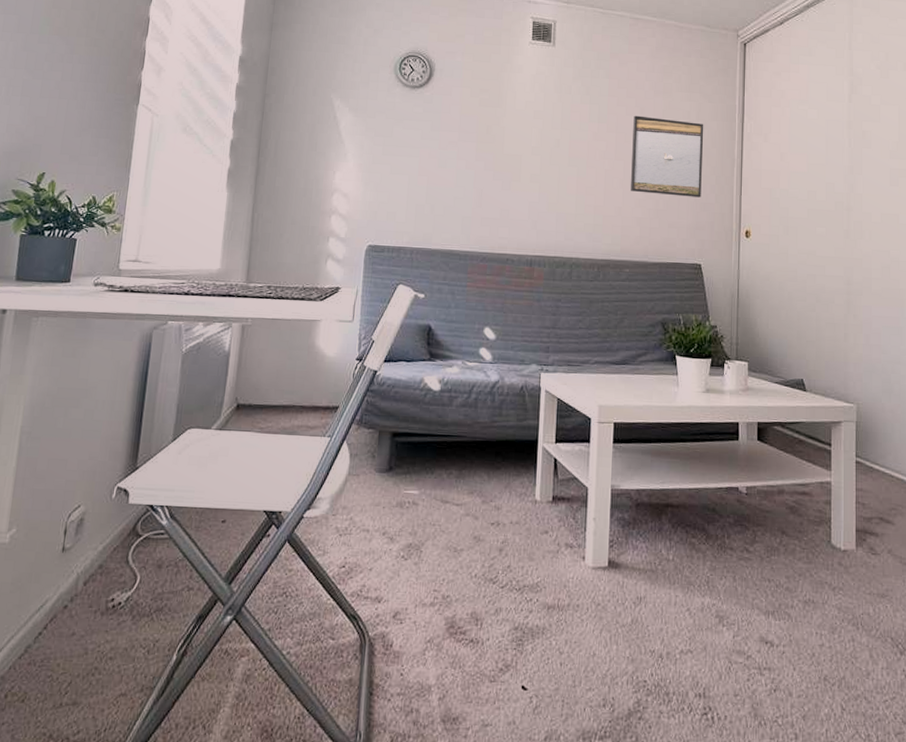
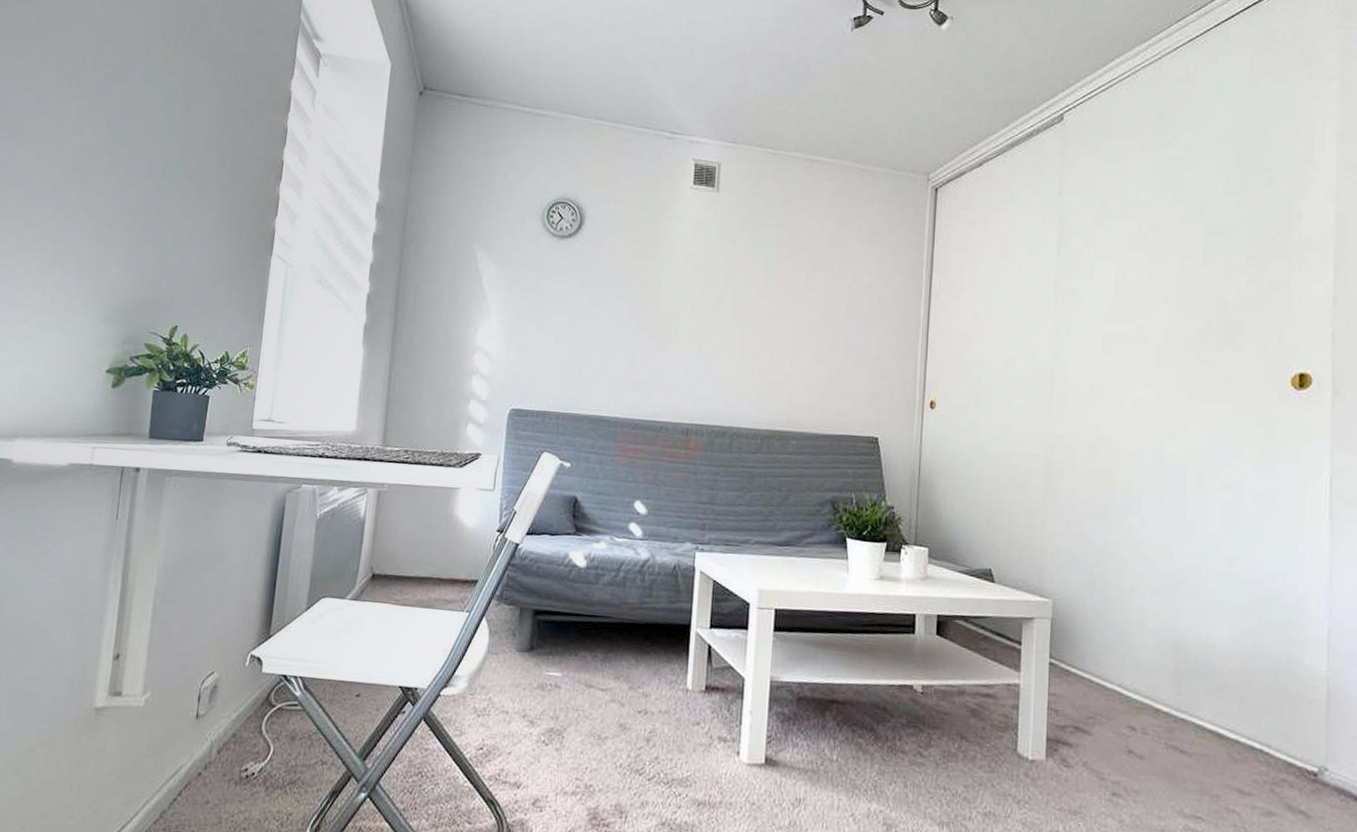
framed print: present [631,115,704,198] -> none [800,269,886,363]

